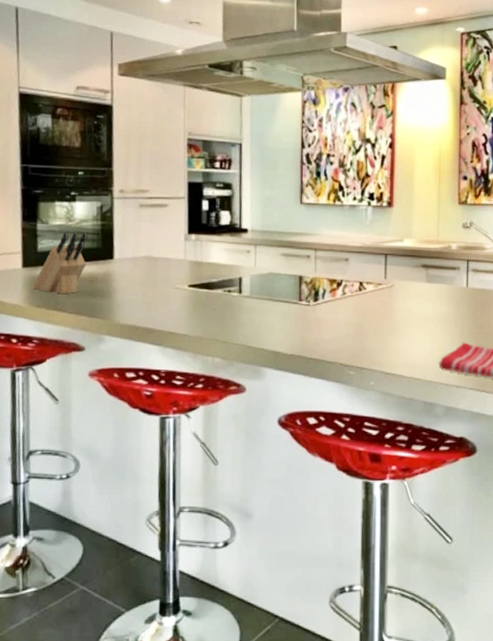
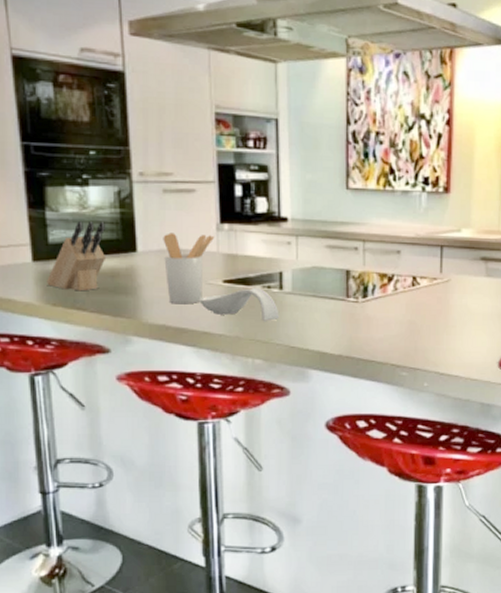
utensil holder: none [137,242,183,307] -> present [163,233,215,304]
spoon rest: none [167,291,238,323] -> present [199,287,280,322]

